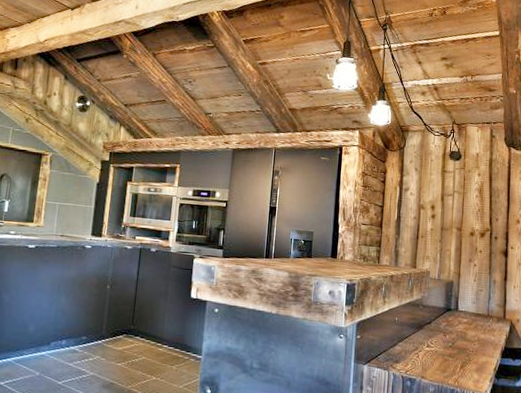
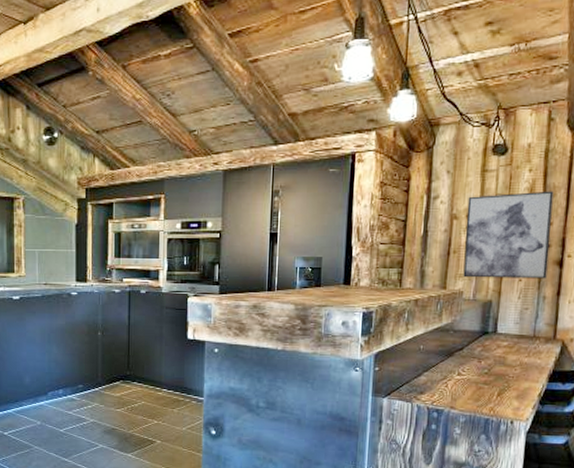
wall art: none [429,191,498,266] -> present [463,191,554,279]

